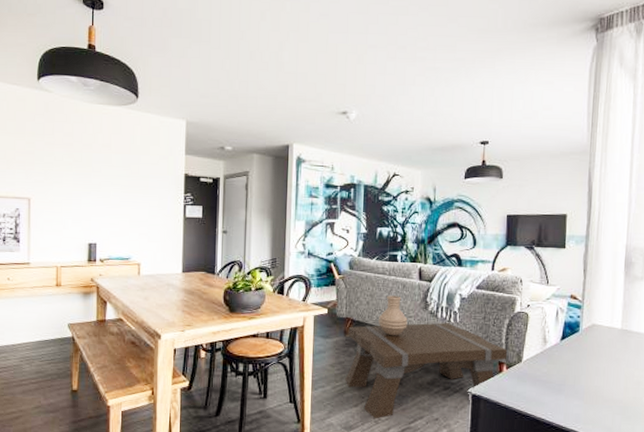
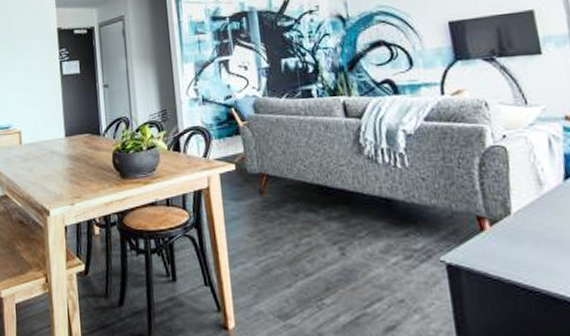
coffee table: present [345,322,507,419] -> none [264,169,487,304]
vase: present [379,295,408,336] -> none [300,140,340,192]

